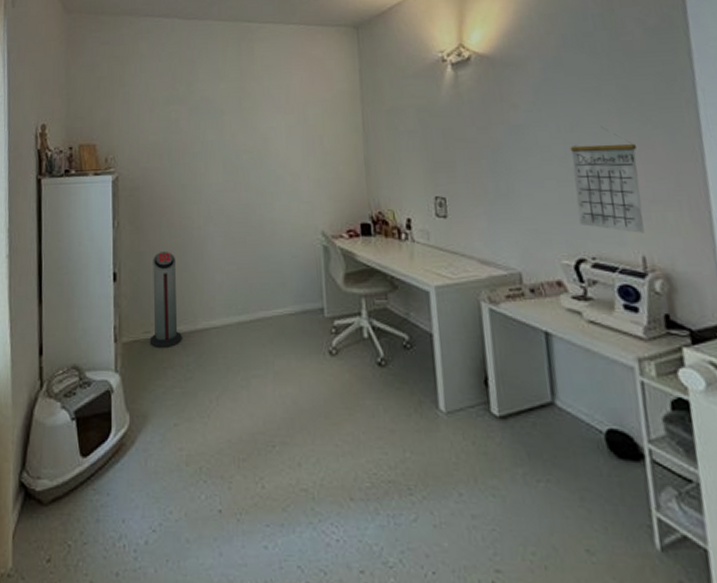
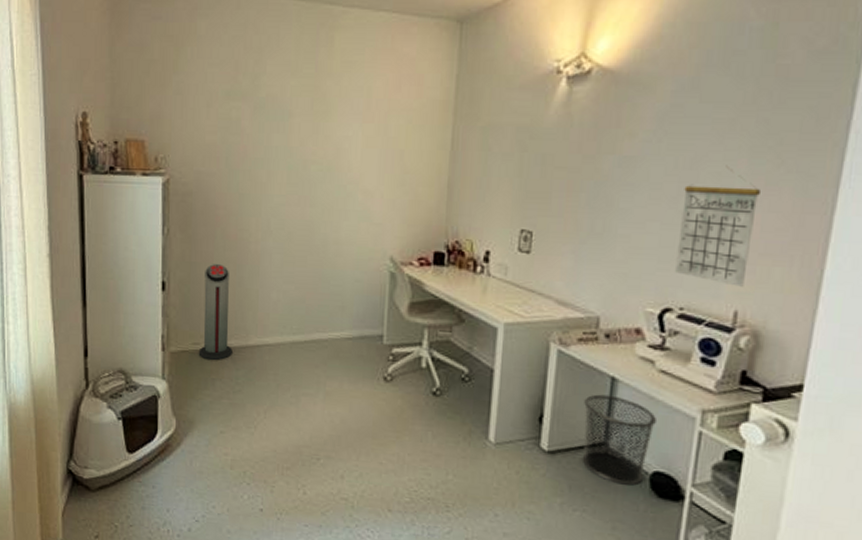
waste bin: none [524,351,599,447] -> present [582,394,658,485]

